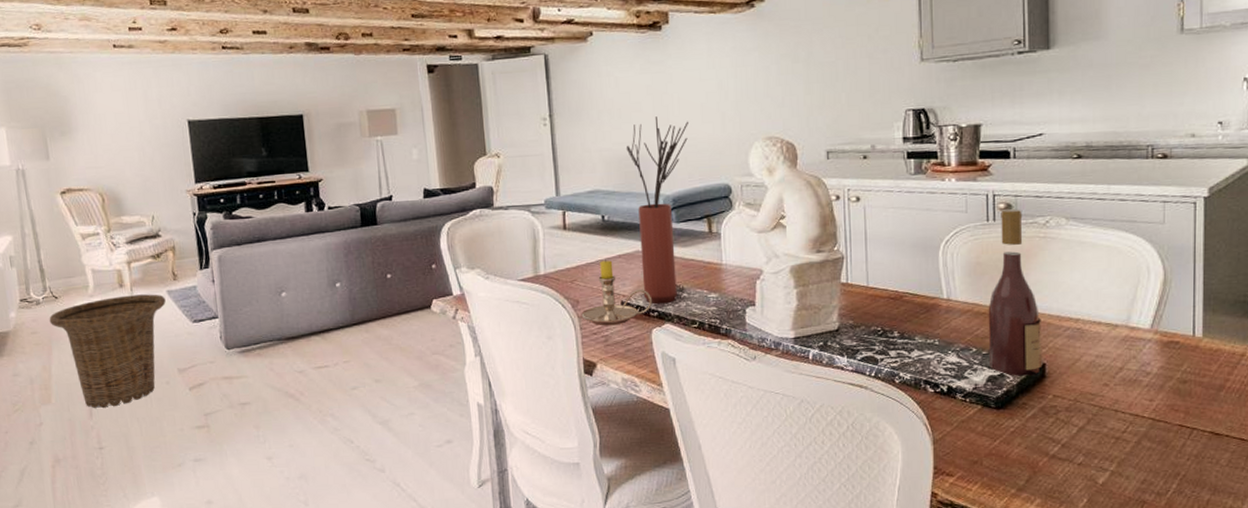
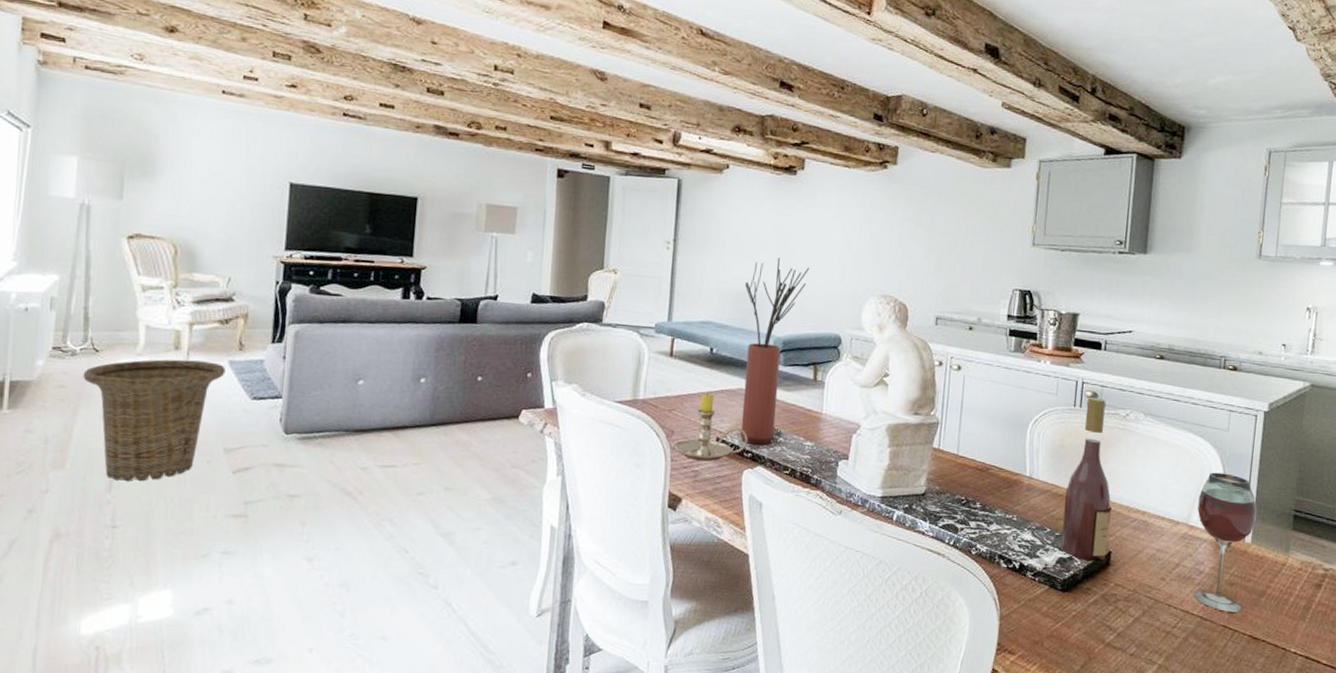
wineglass: none [1137,268,1206,411] -> present [1193,472,1257,613]

